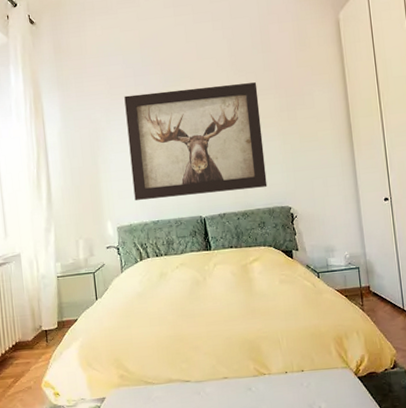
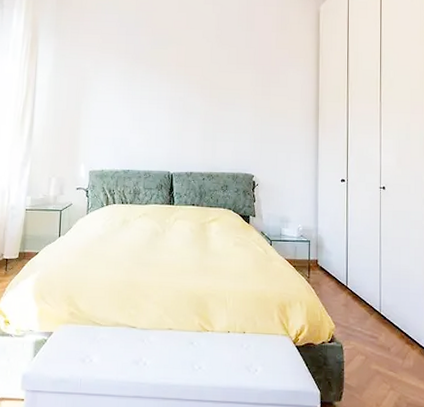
wall art: present [124,82,268,200] -> none [109,51,238,153]

